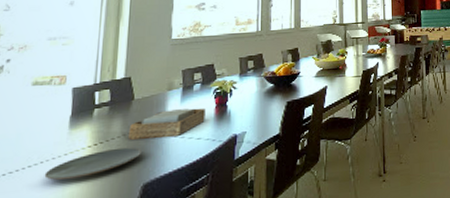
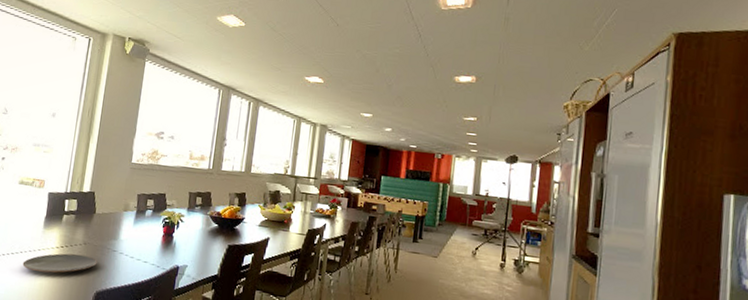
napkin holder: present [127,108,206,140] -> none [87,229,154,256]

